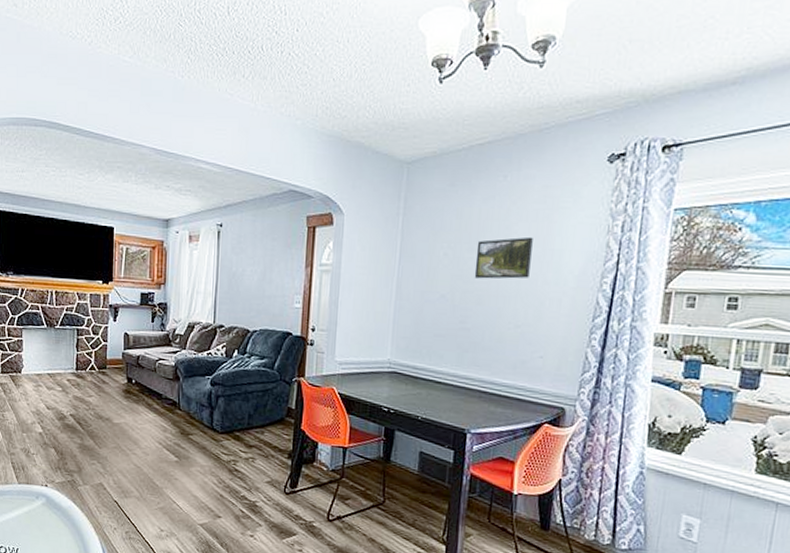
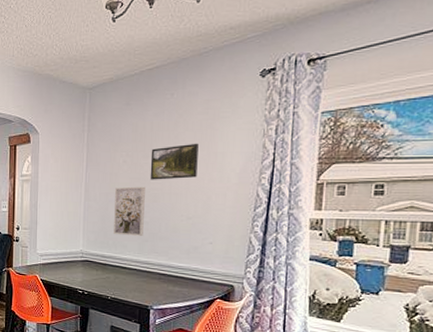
wall art: none [428,285,468,345] -> present [114,186,145,236]

